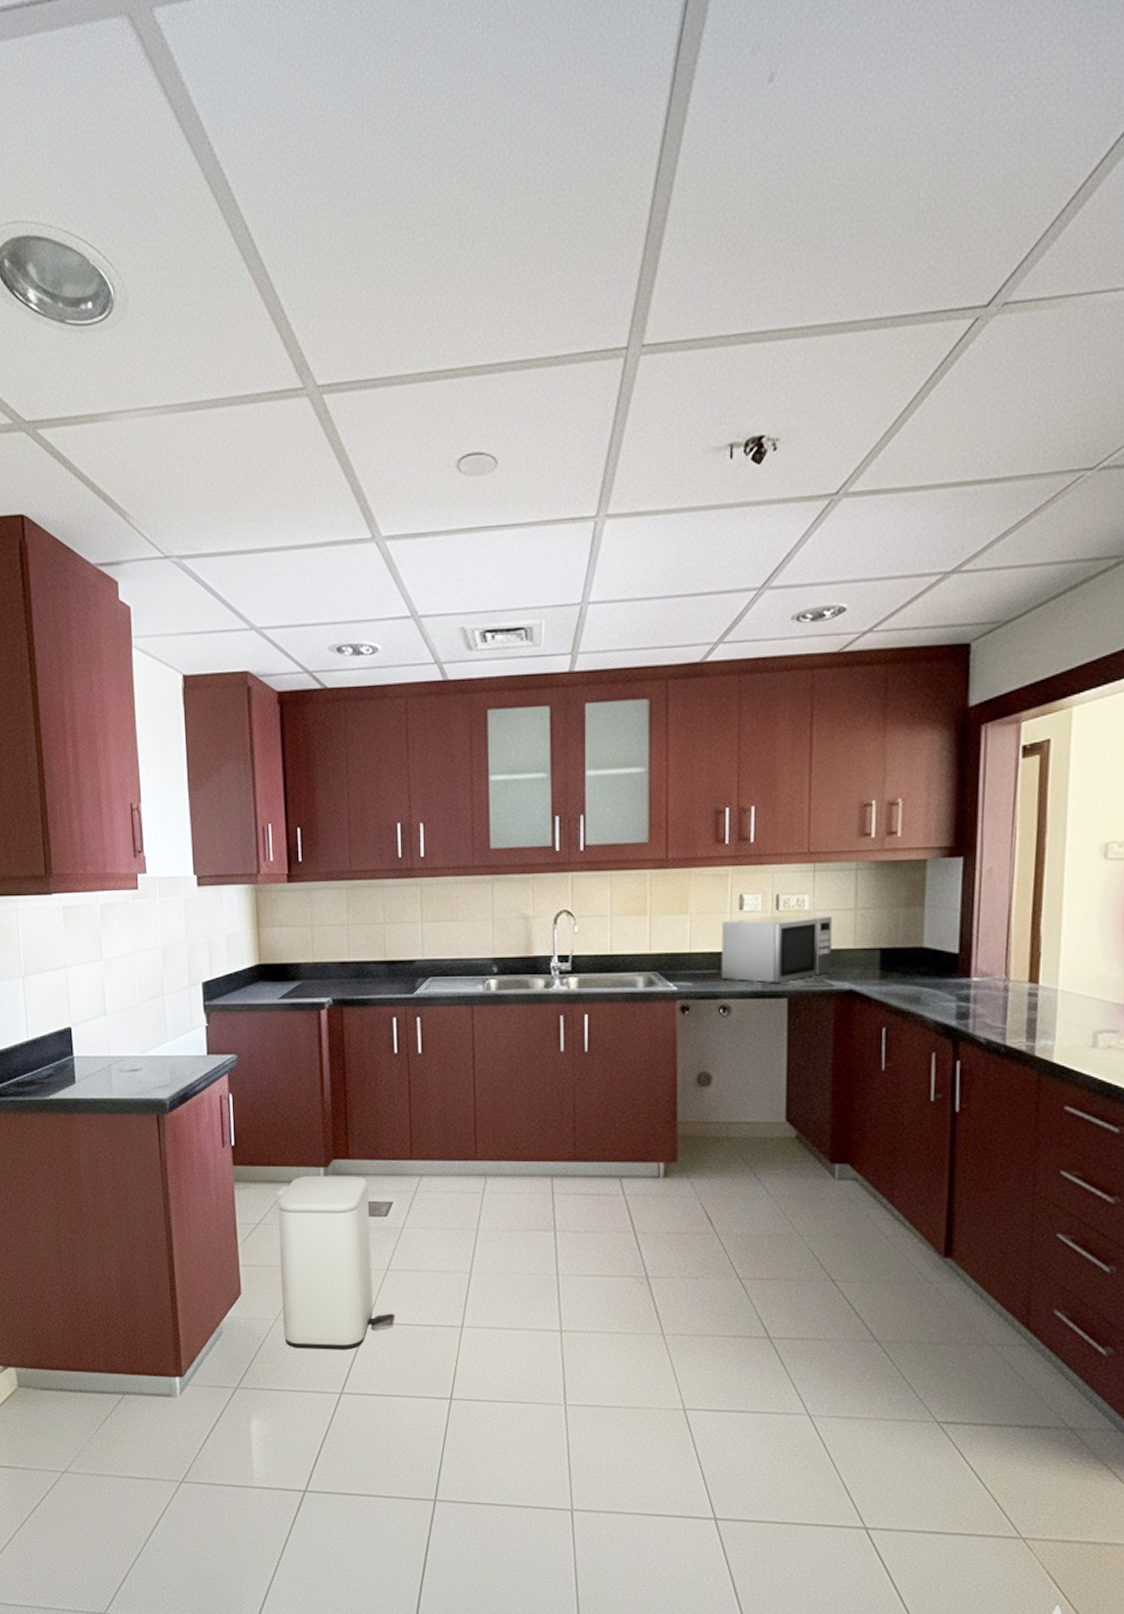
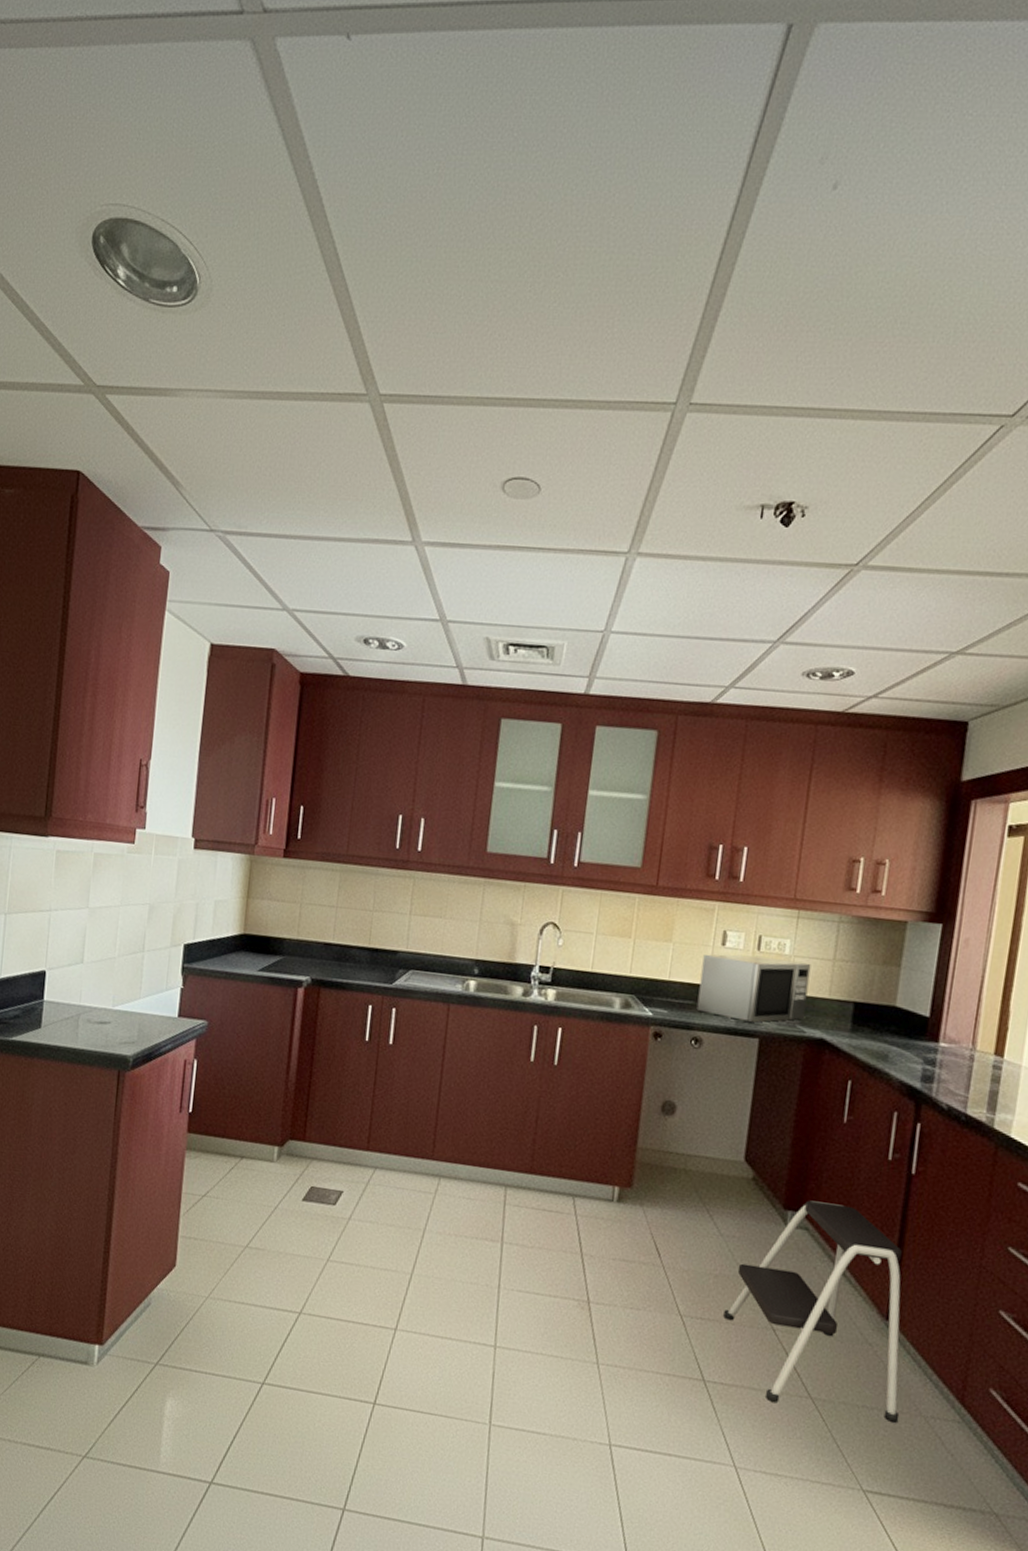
pedal bin: present [276,1175,396,1350] -> none [213,1153,330,1339]
step stool: none [782,1151,966,1354] -> present [723,1200,903,1423]

